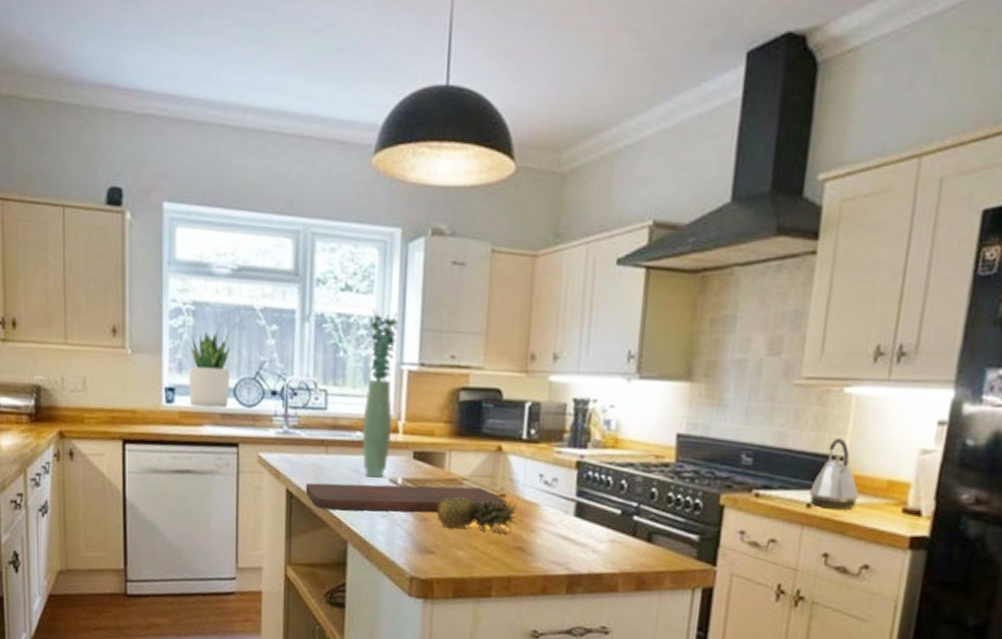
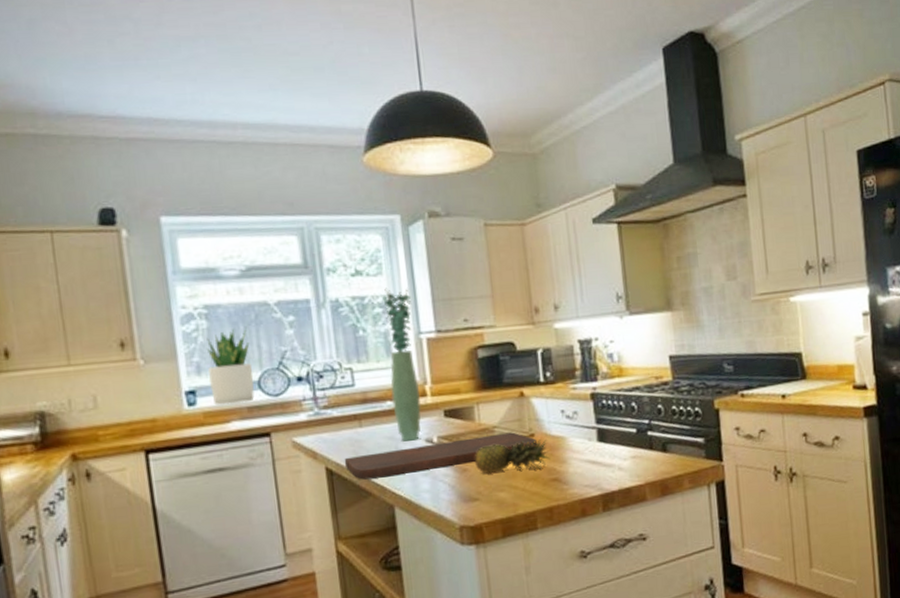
kettle: present [808,437,859,511] -> none [781,337,819,397]

